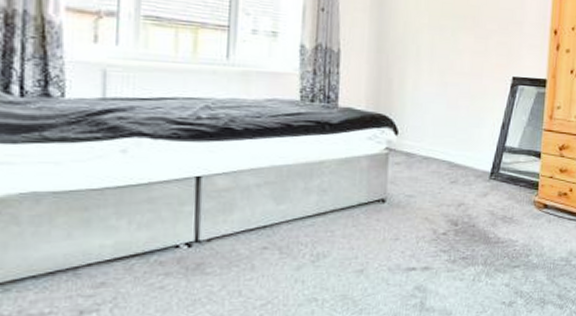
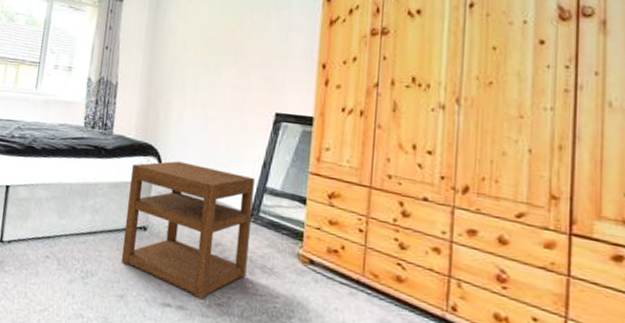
nightstand: none [358,130,494,257] -> present [121,161,255,300]

